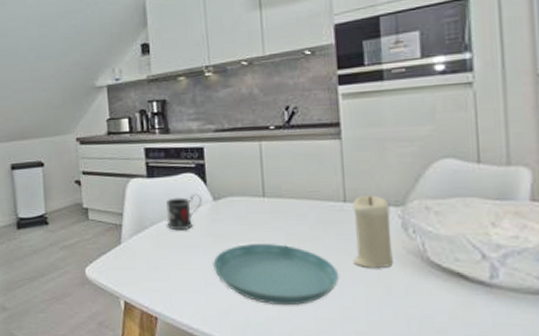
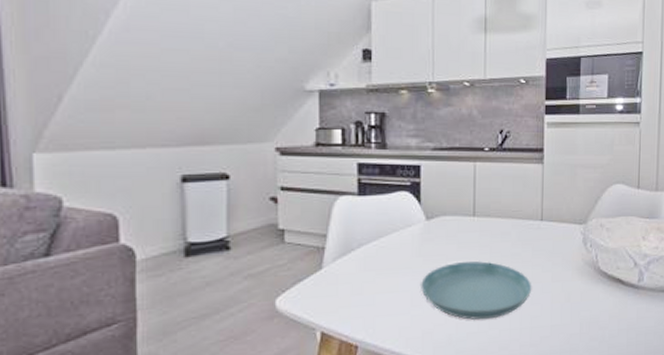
mug: present [165,194,202,231] -> none [376,213,415,252]
candle: present [353,195,393,269] -> none [544,214,575,280]

